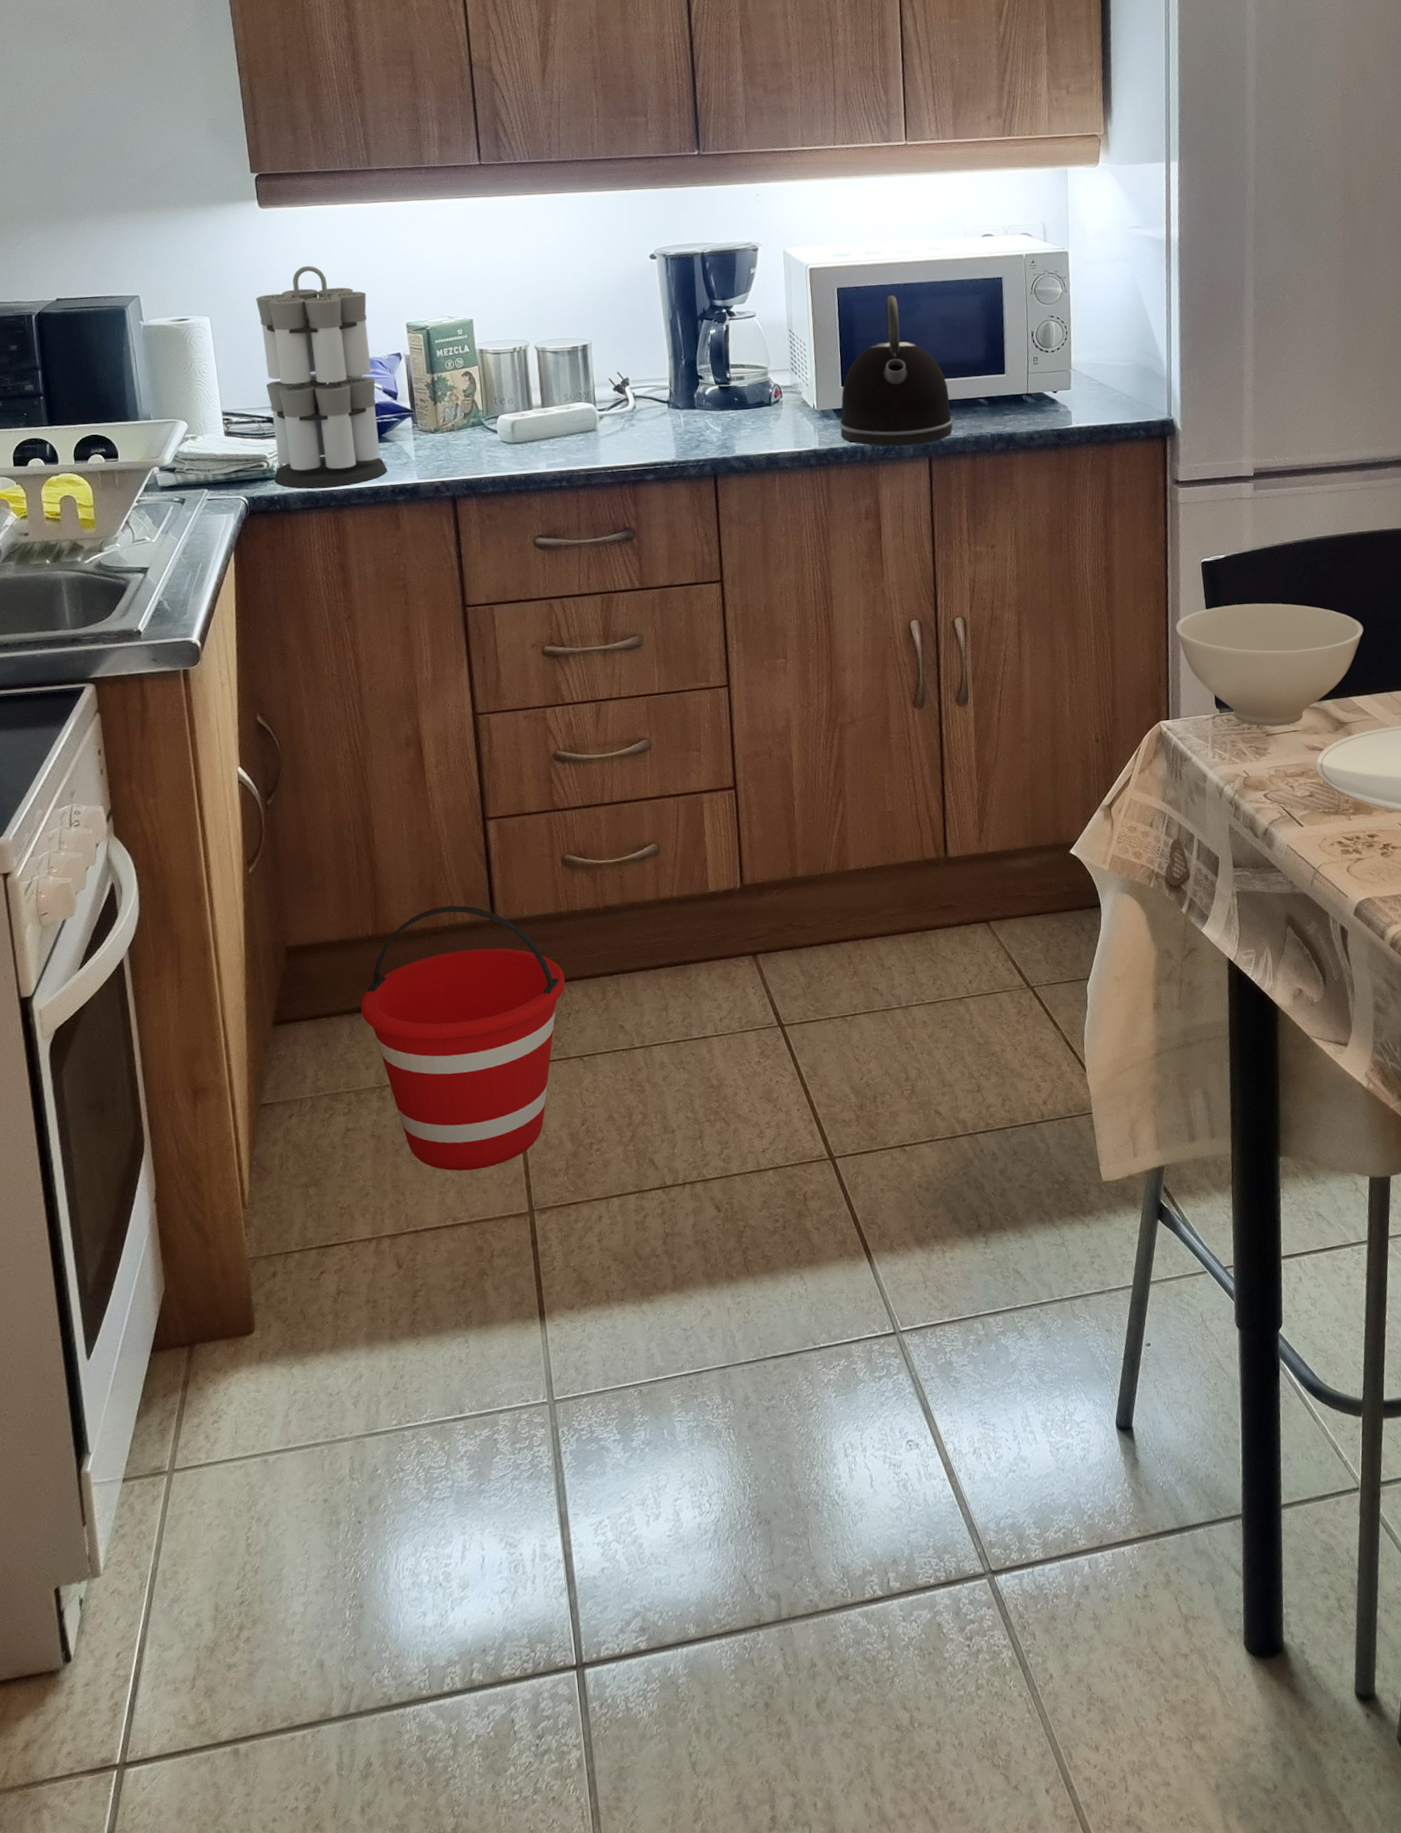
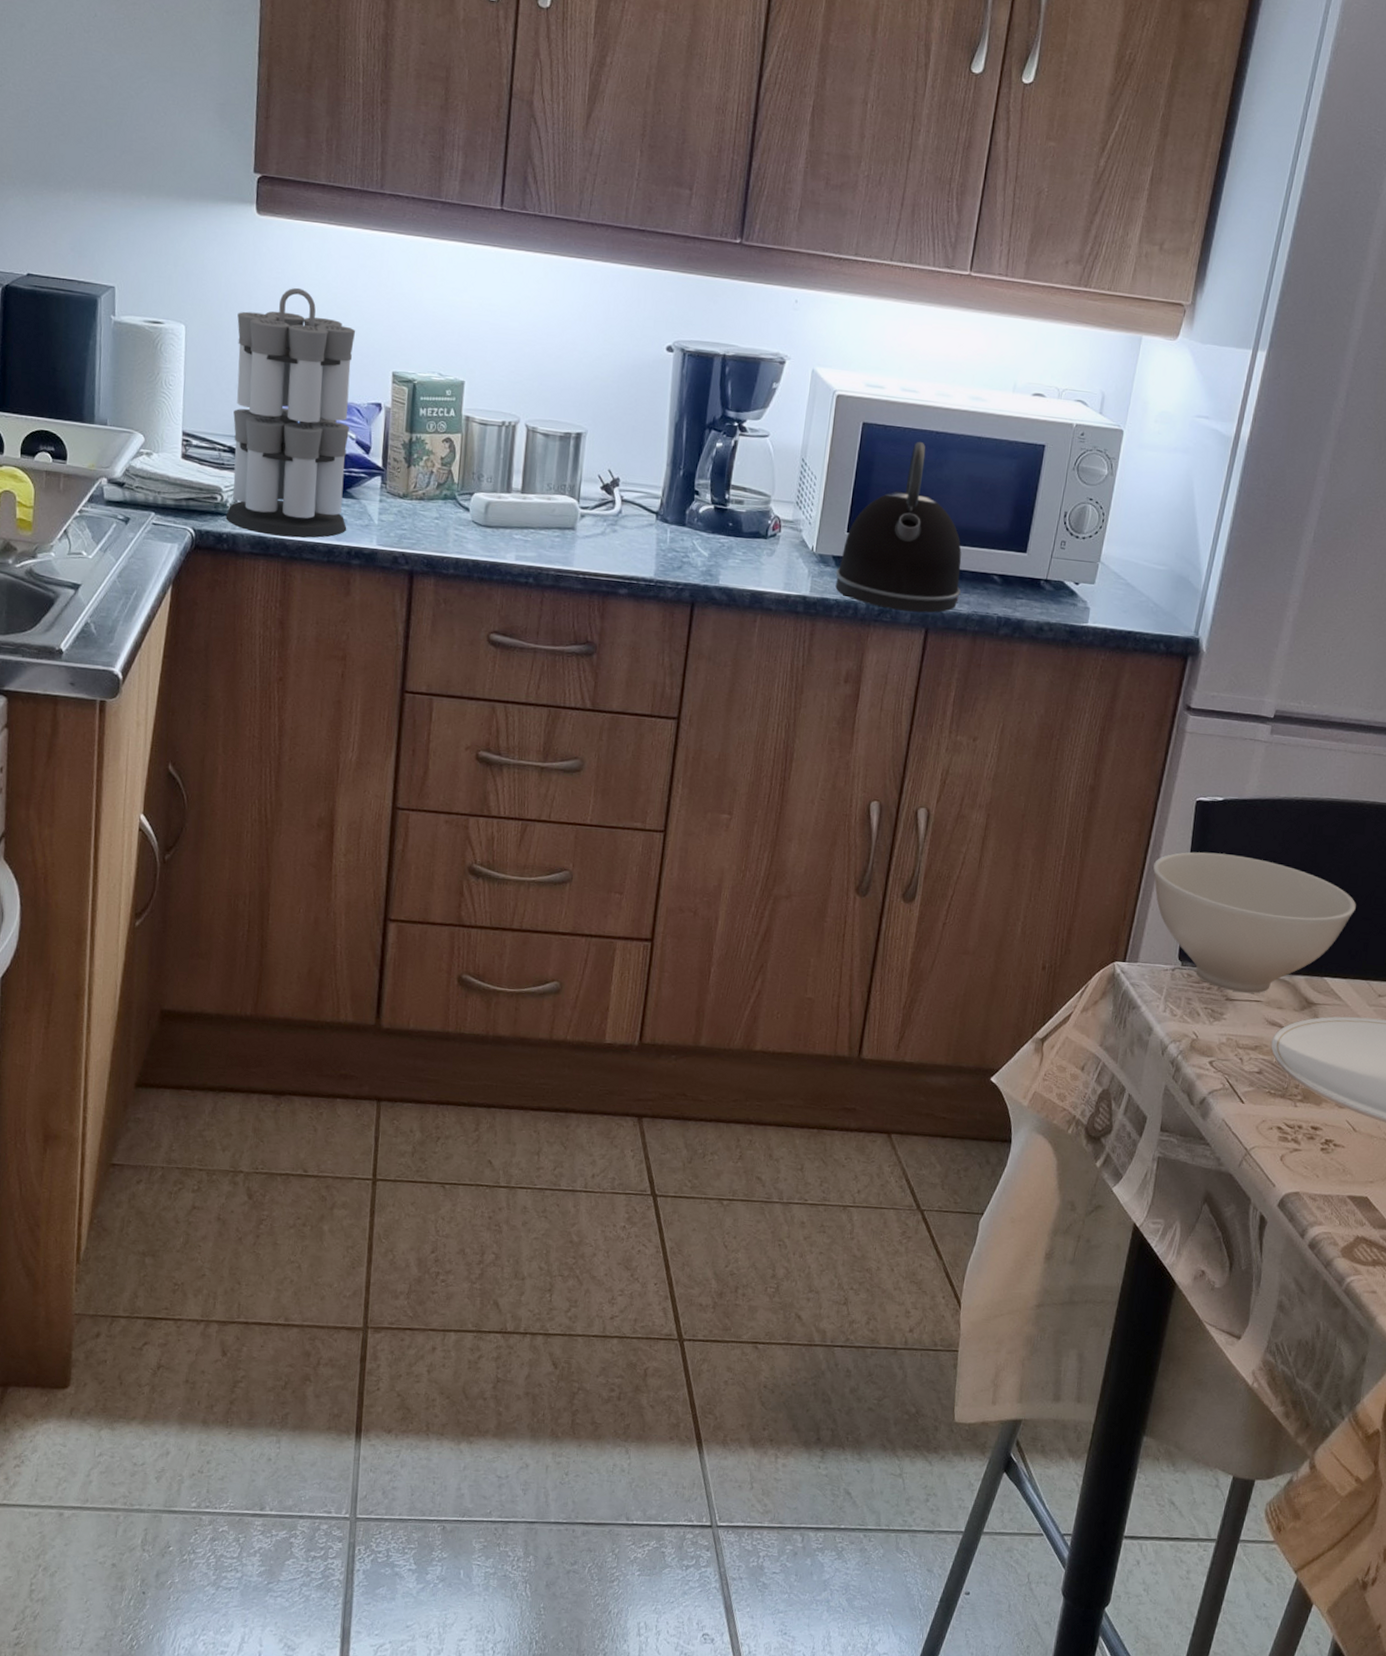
bucket: present [360,905,565,1171] -> none [227,1001,440,1275]

